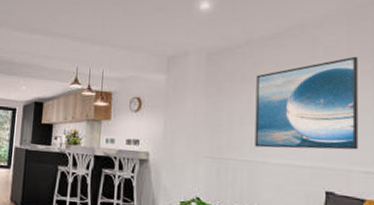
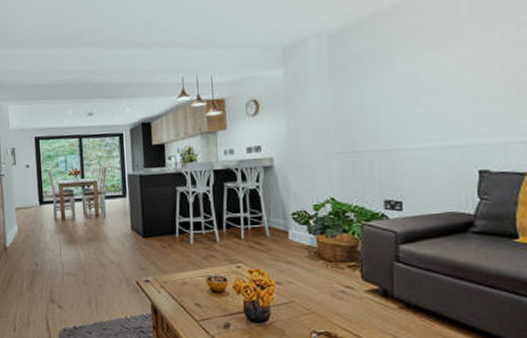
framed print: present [255,56,359,150] -> none [389,8,516,133]

